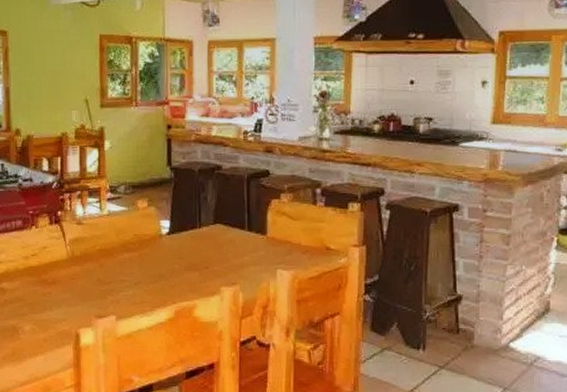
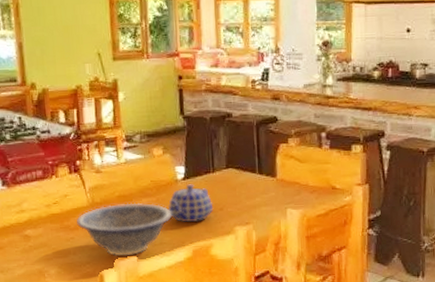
decorative bowl: none [55,257,155,315] -> present [77,202,173,257]
teapot: none [151,239,199,281] -> present [168,184,214,223]

